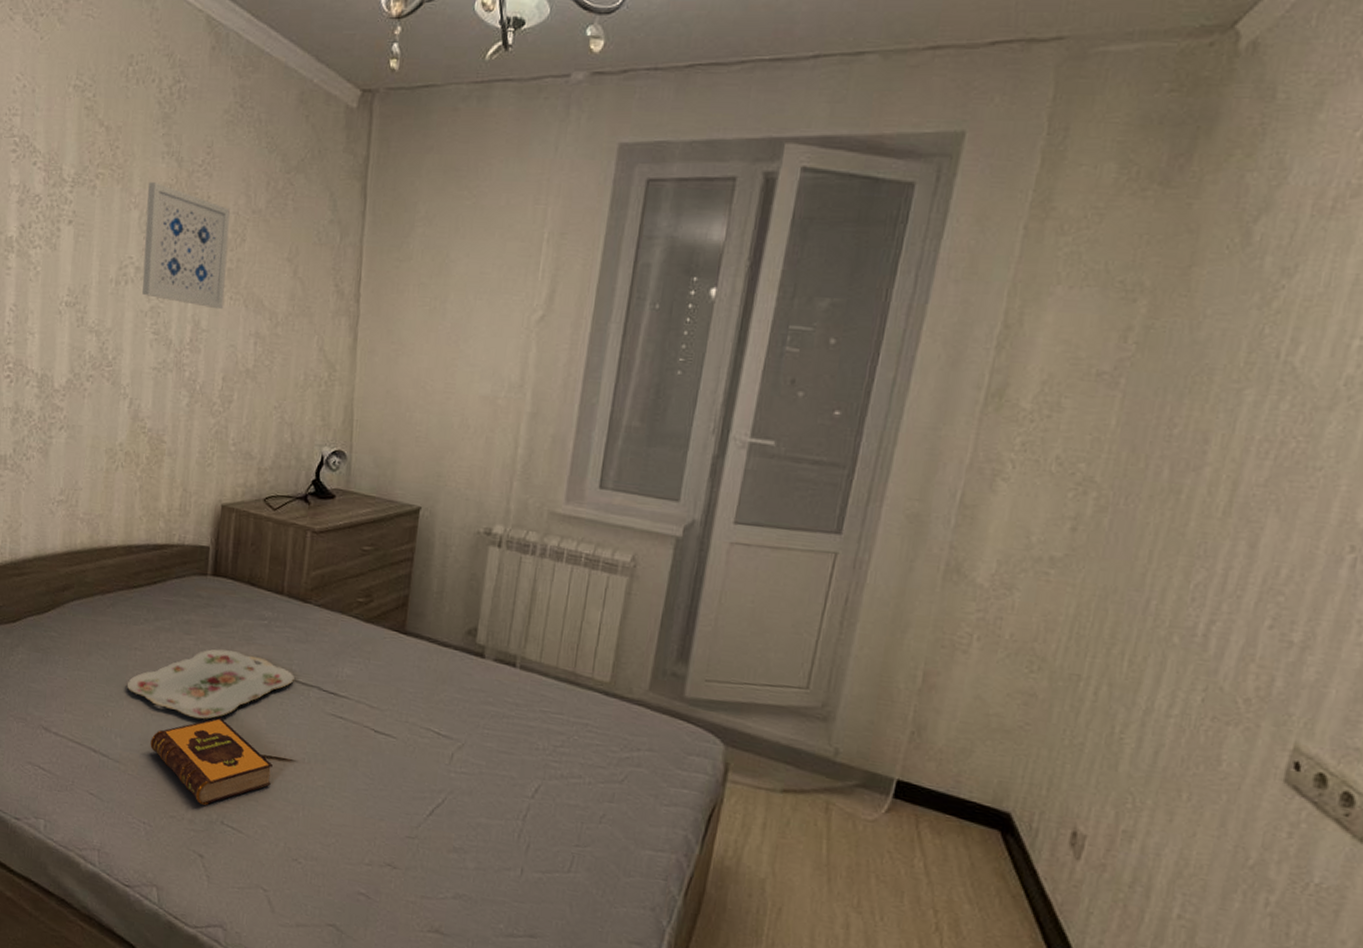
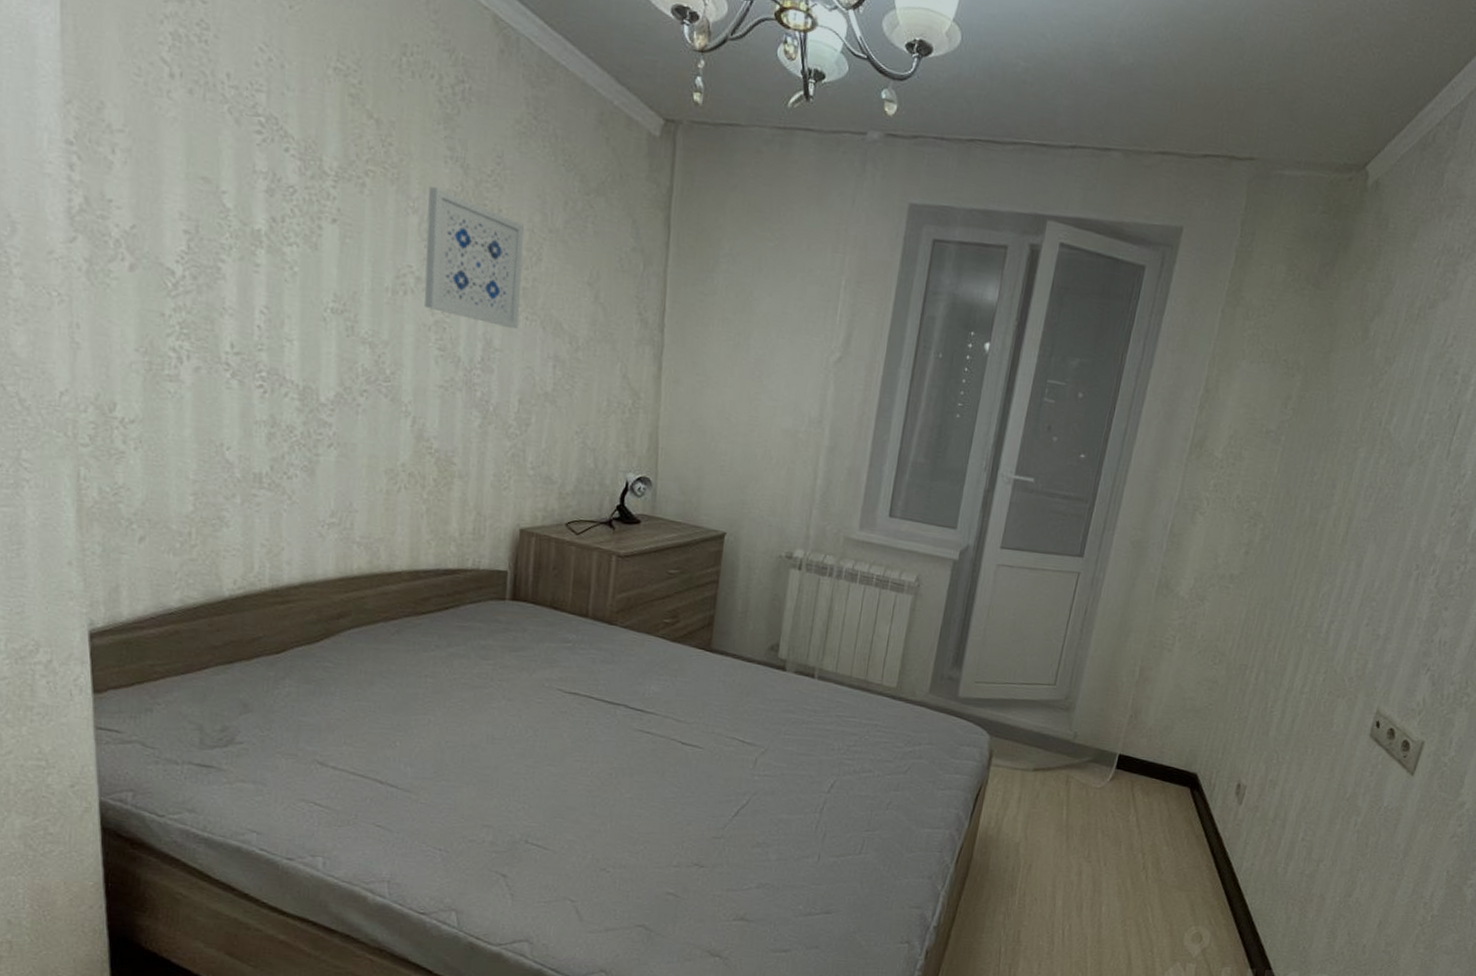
serving tray: present [126,649,295,719] -> none [416,673,601,743]
hardback book: present [150,717,273,805] -> none [445,740,579,826]

